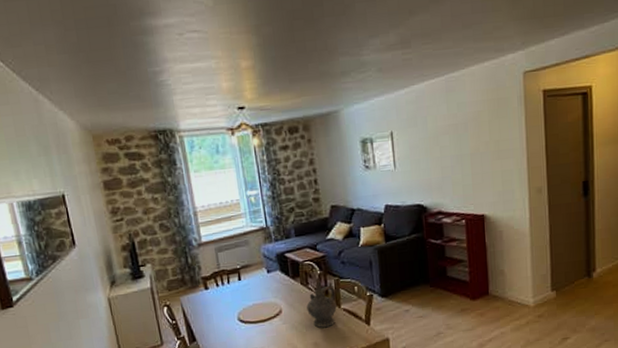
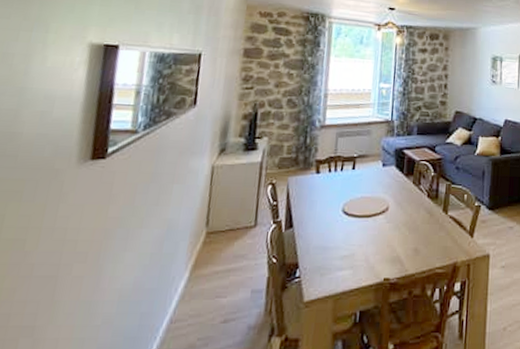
ceremonial vessel: present [306,279,337,328] -> none [414,181,446,234]

